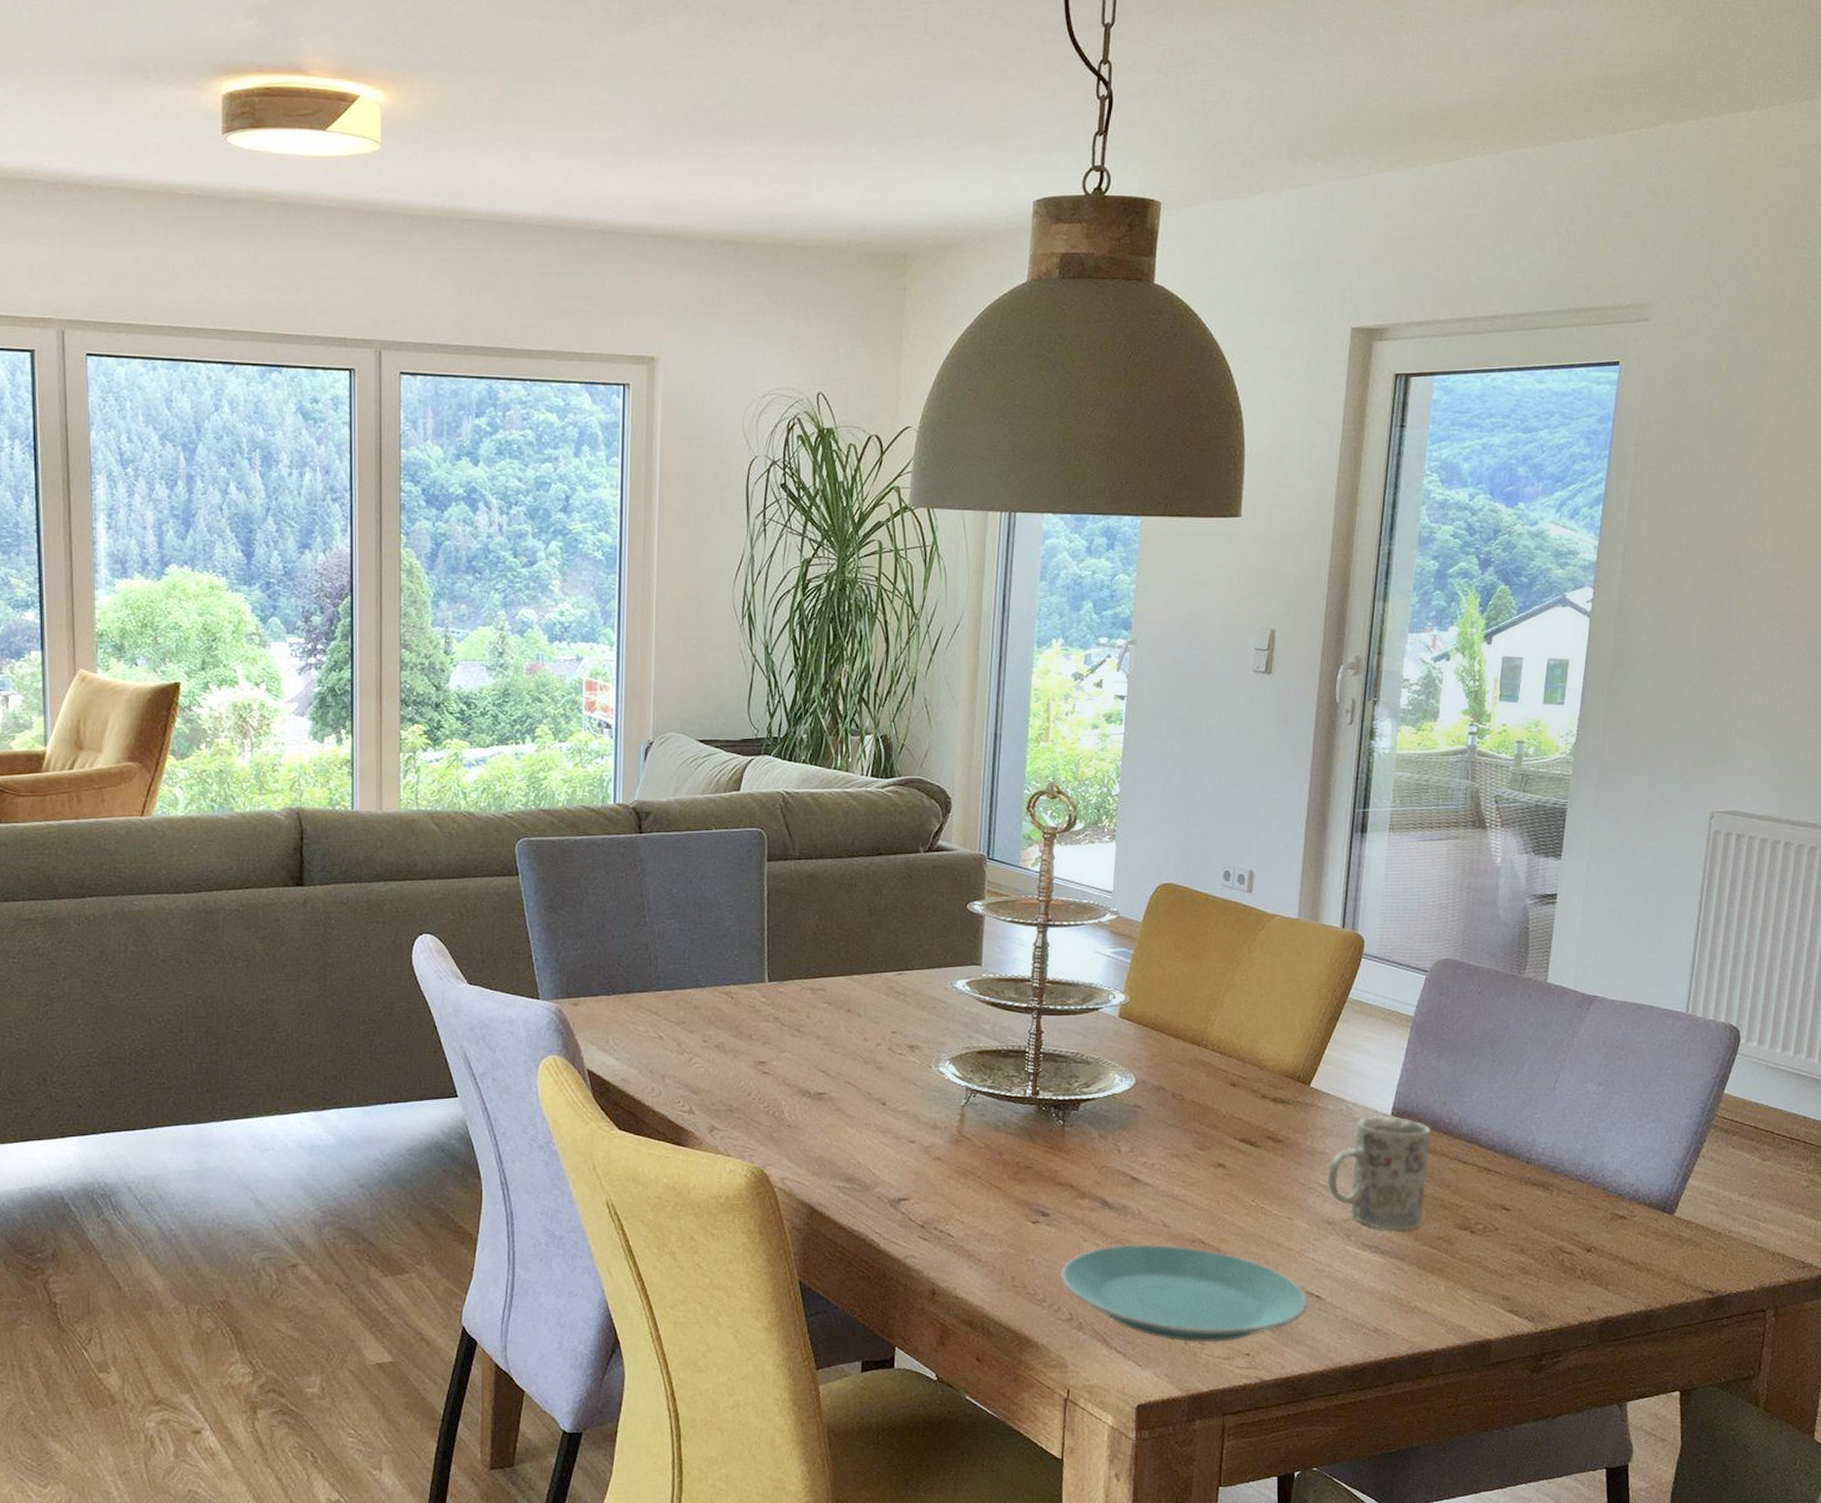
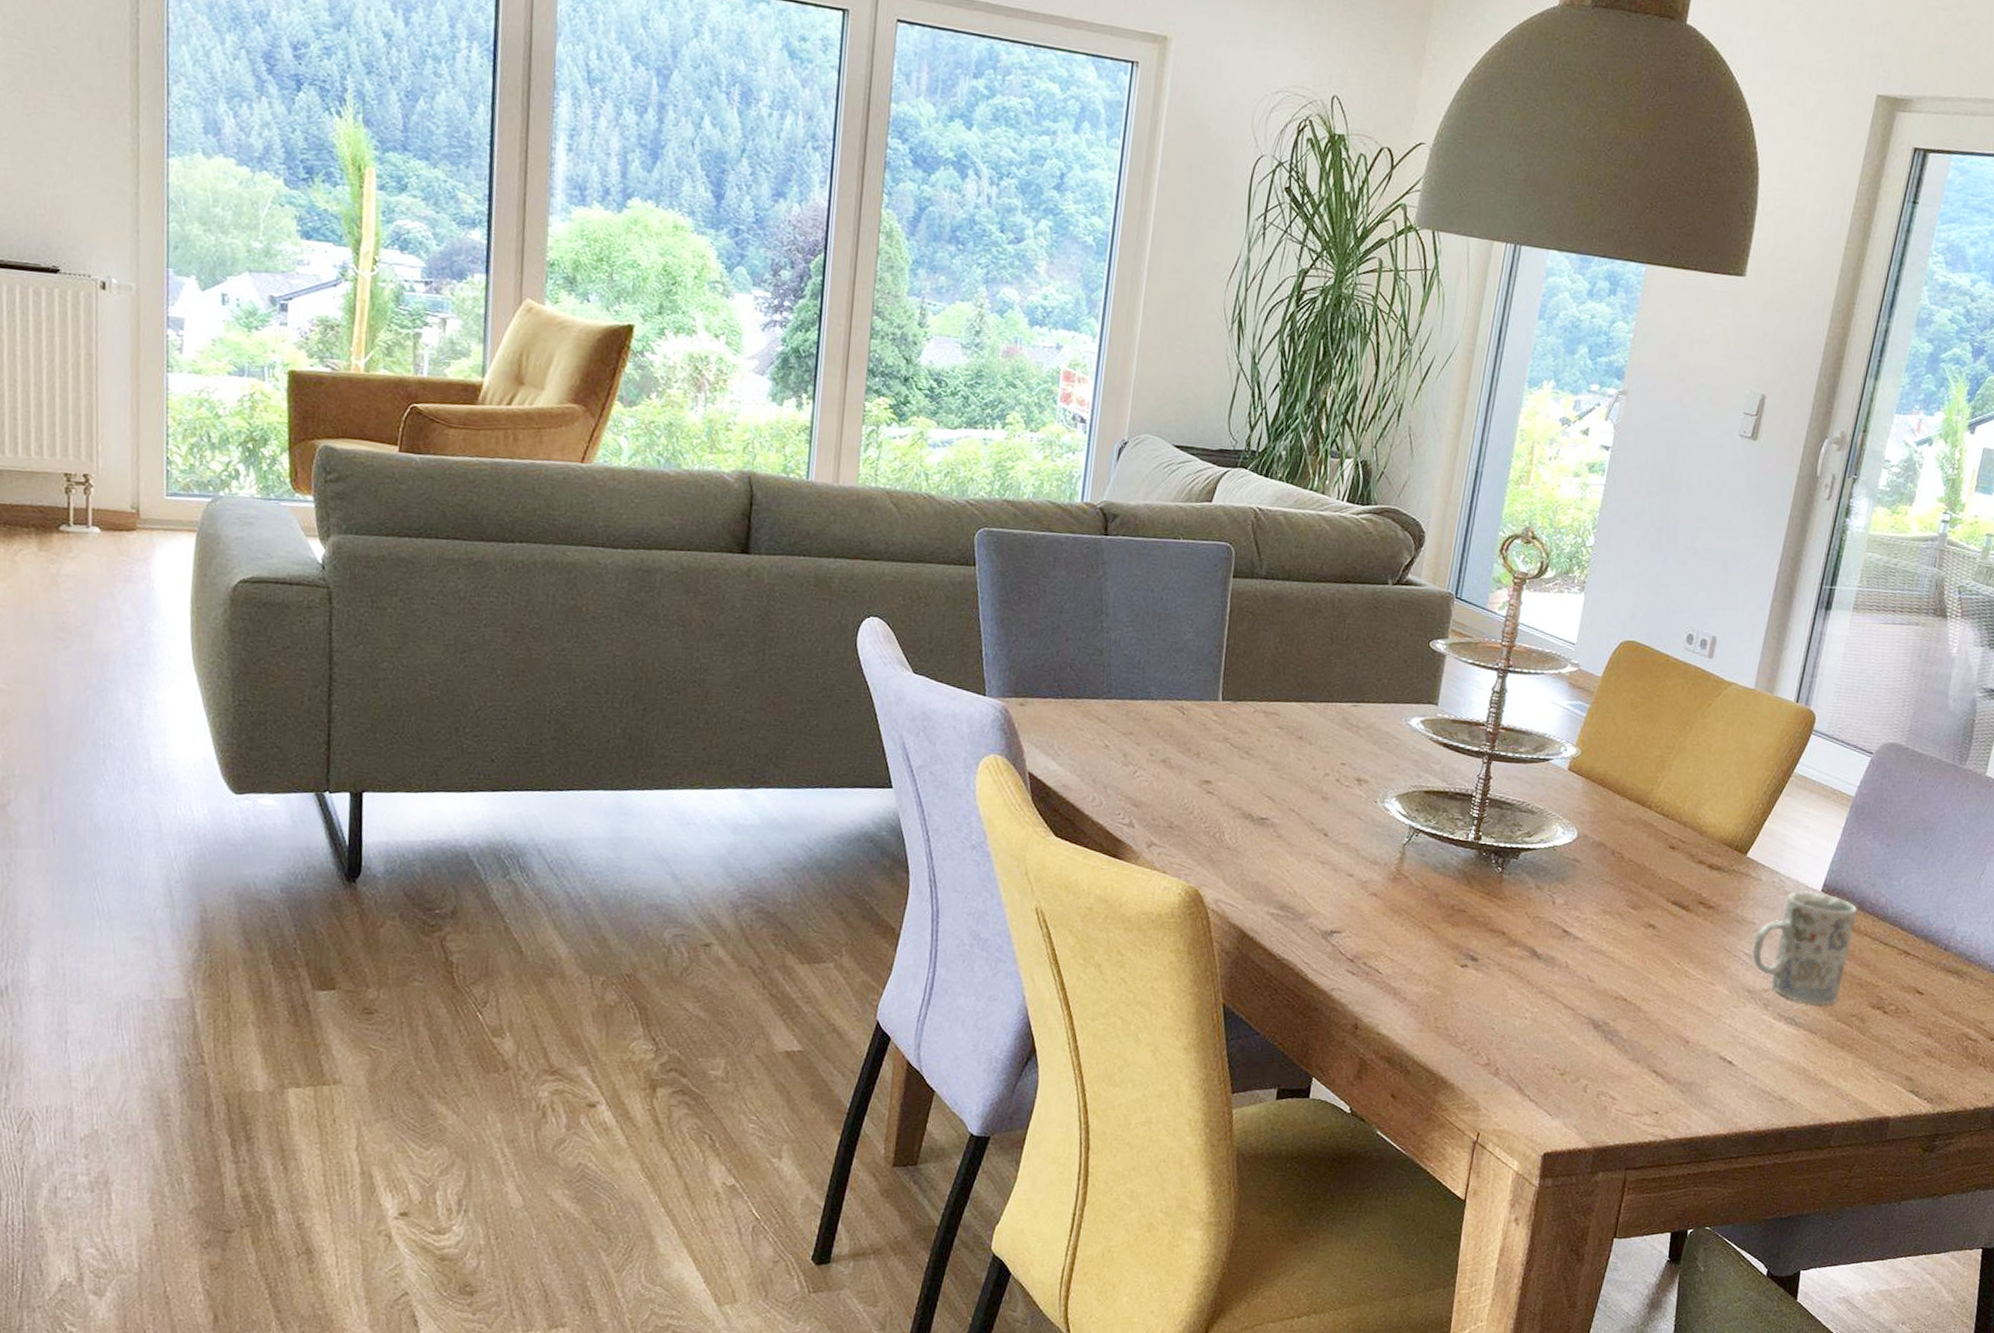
plate: present [1061,1245,1308,1343] -> none [1483,995,1721,1099]

